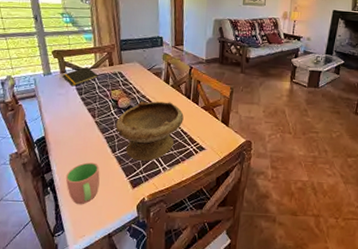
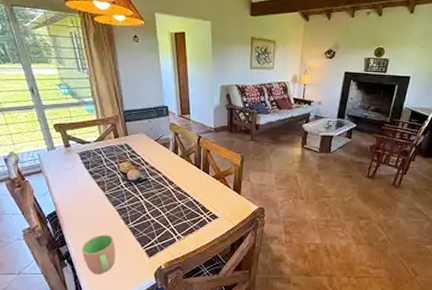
notepad: present [62,67,98,87] -> none [67,140,104,161]
bowl: present [116,101,184,161] -> none [127,172,195,231]

